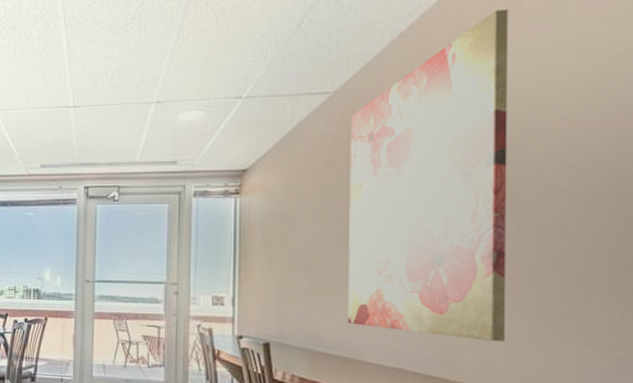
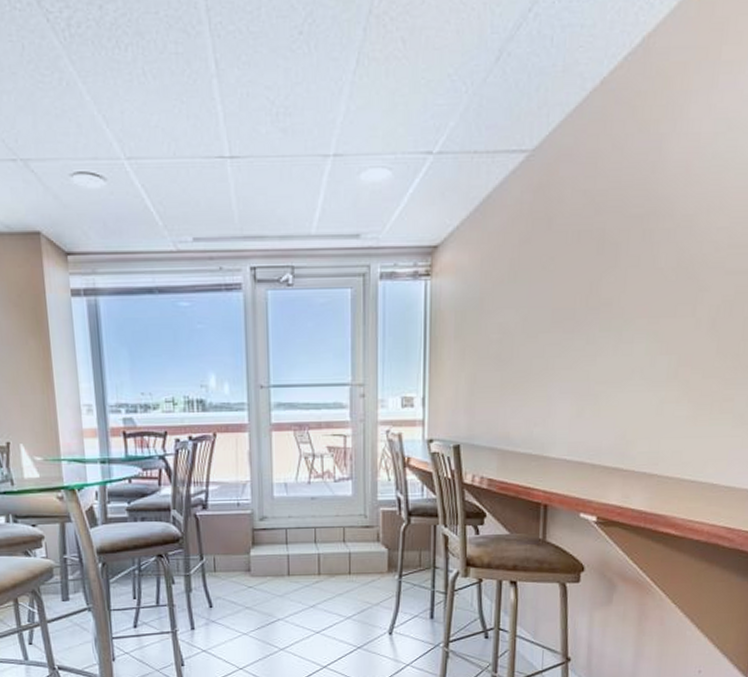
wall art: present [348,9,509,341] -> none [535,57,708,428]

